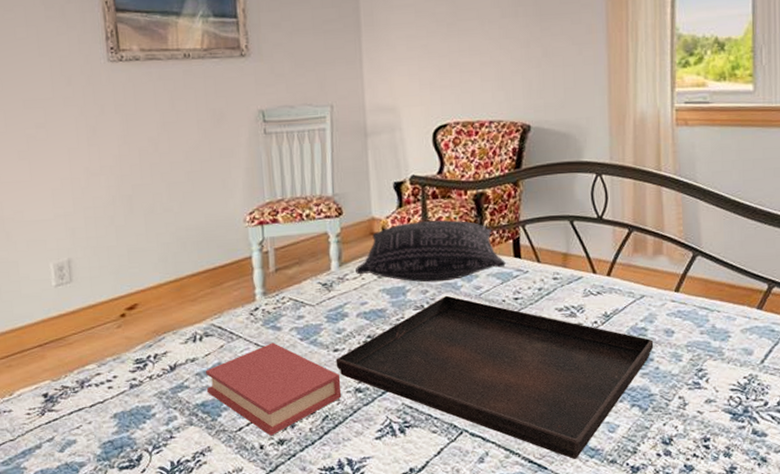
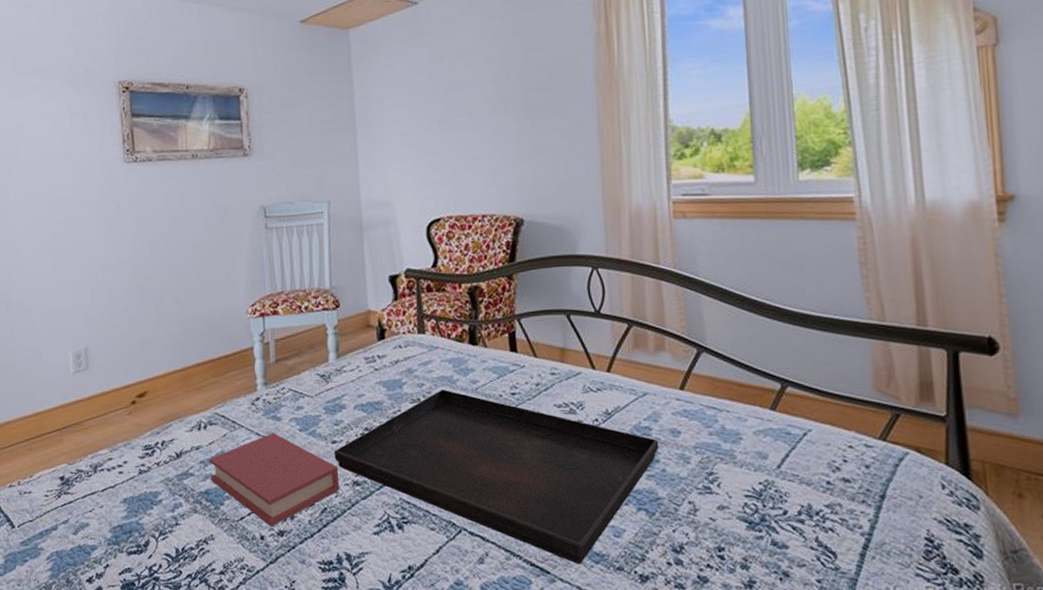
pillow: present [356,220,506,283] -> none [353,313,502,376]

